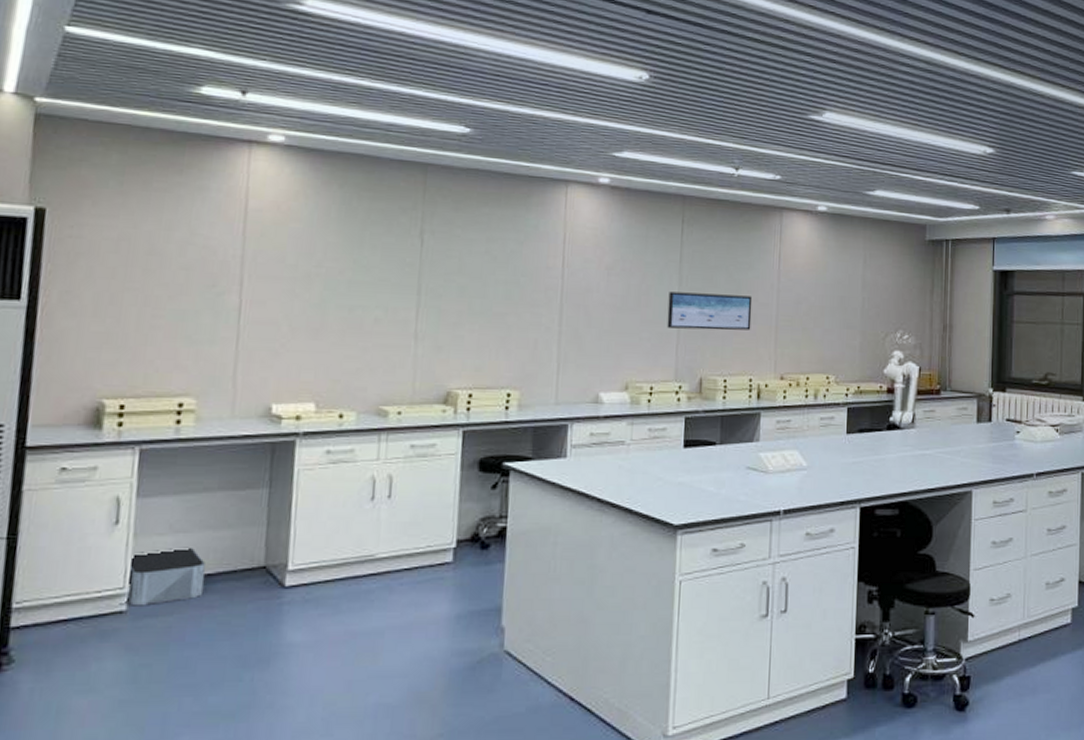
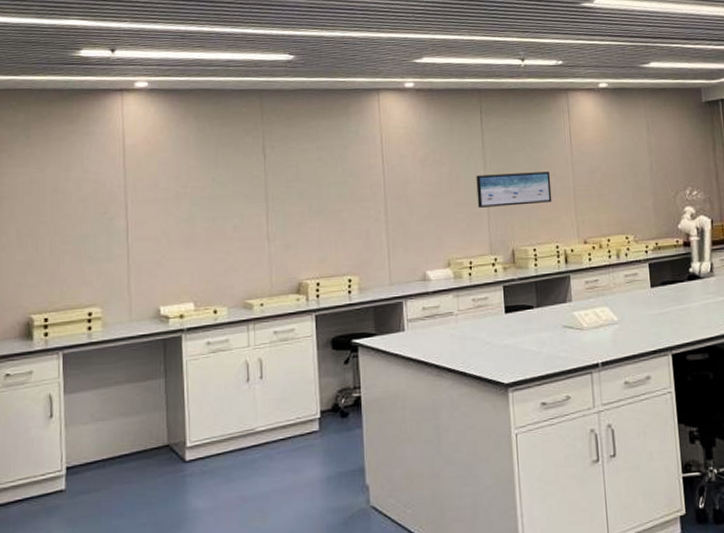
storage bin: present [125,547,205,606] -> none [63,432,123,486]

